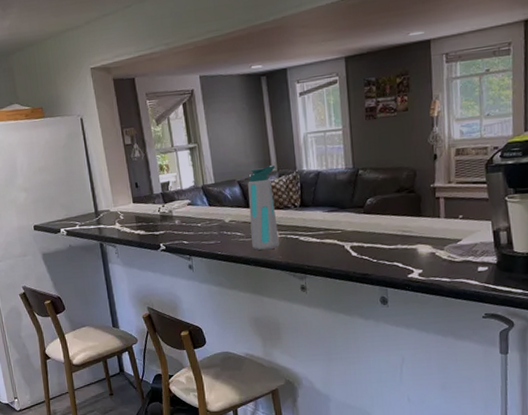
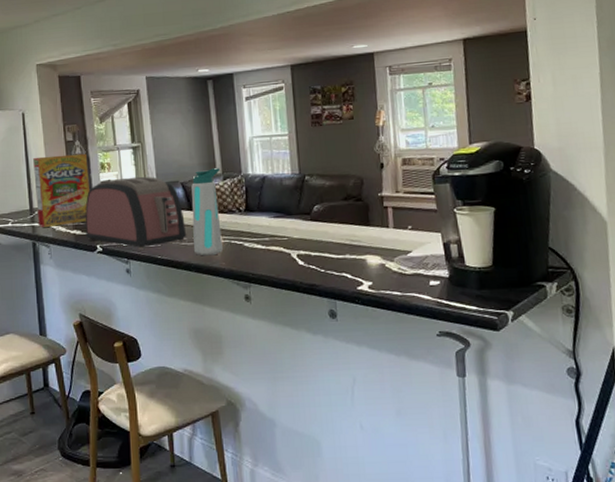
cereal box: none [95,156,150,229] -> present [33,153,90,227]
toaster: none [147,176,245,247] -> present [85,176,187,250]

